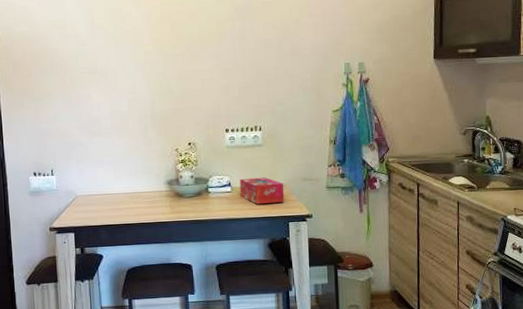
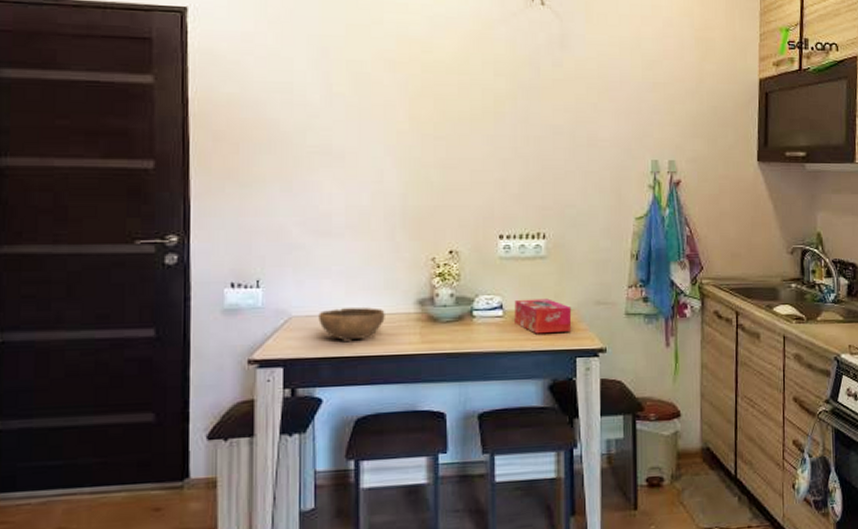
bowl: none [96,188,144,213] -> present [318,307,385,341]

